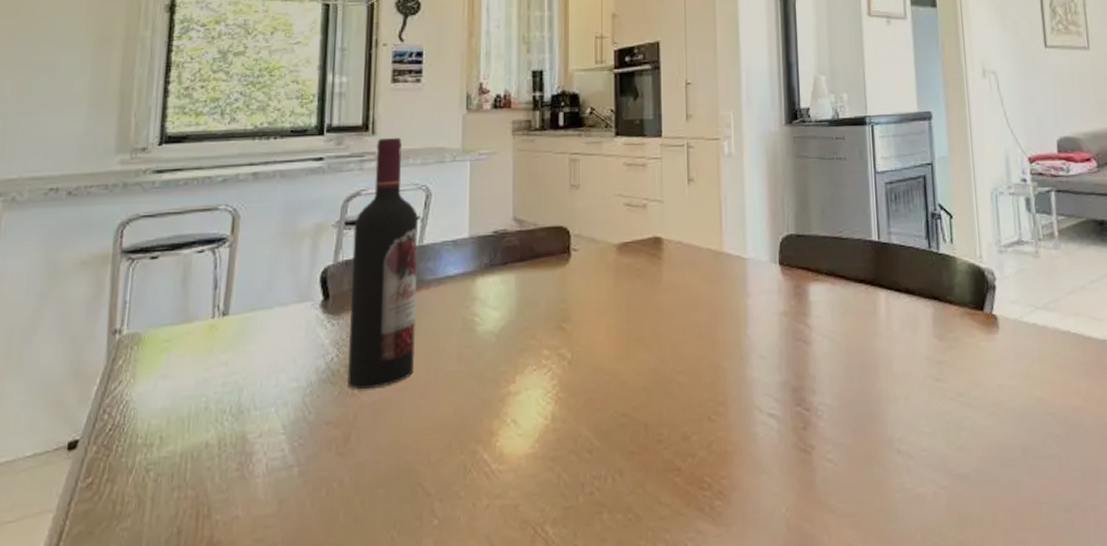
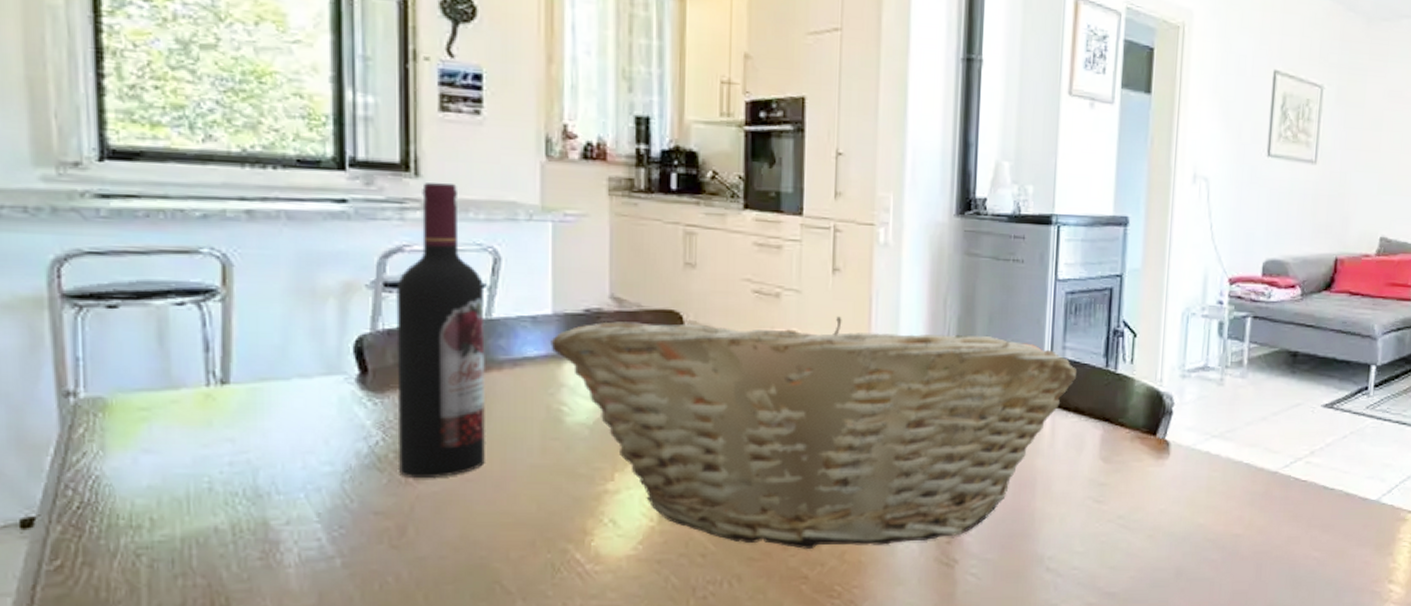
fruit basket: none [467,220,904,441] -> present [551,316,1078,549]

